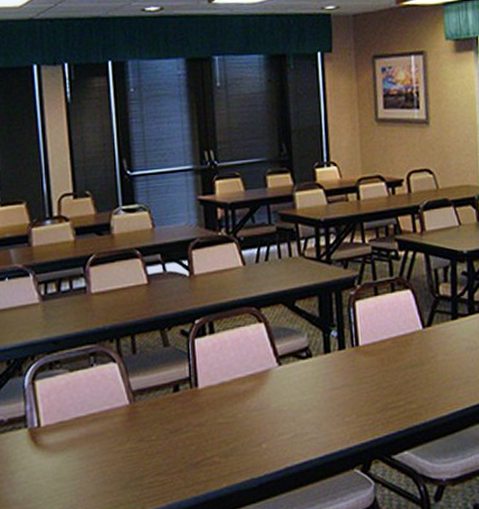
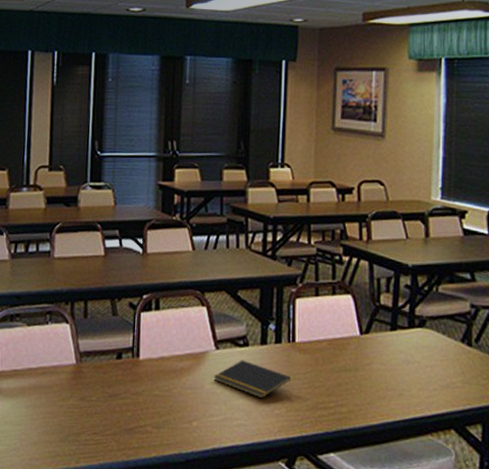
notepad: none [279,372,358,409] -> present [213,359,290,399]

